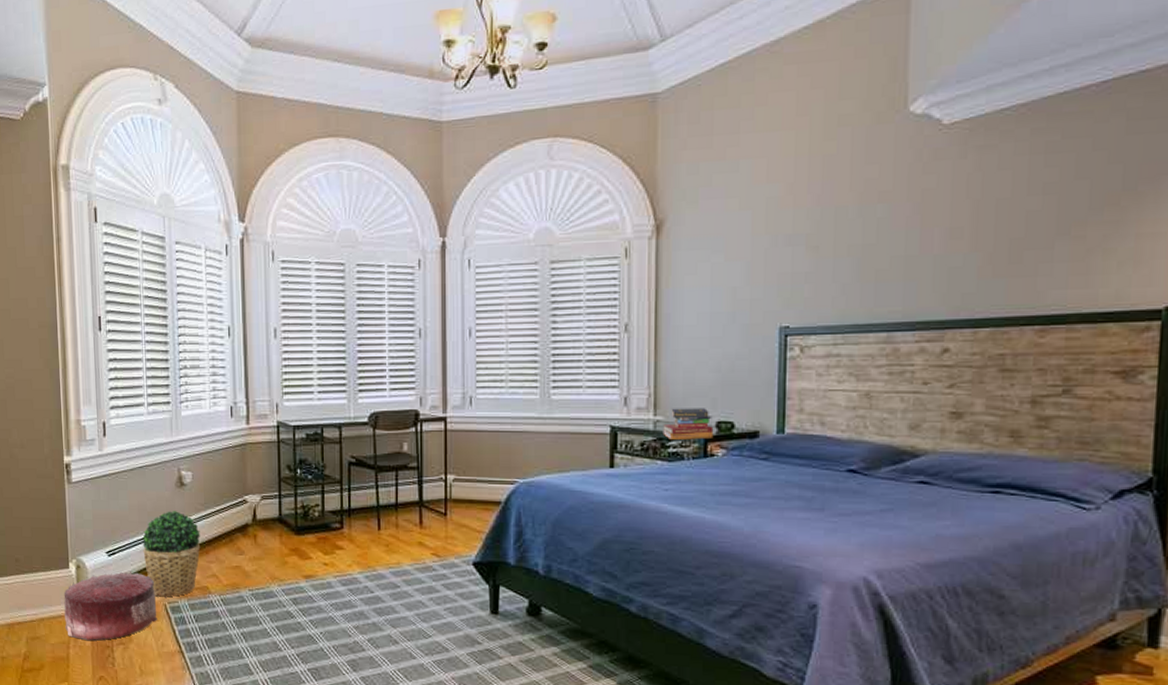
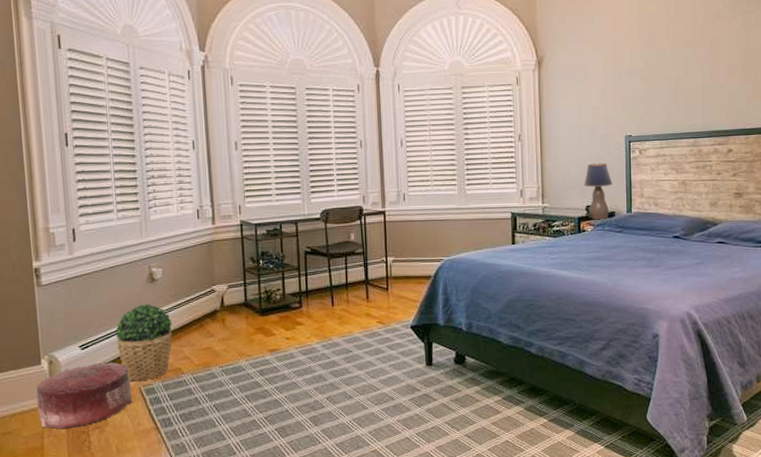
books: present [663,408,714,440] -> none [549,196,584,221]
table lamp: none [715,362,757,442] -> present [584,162,613,220]

